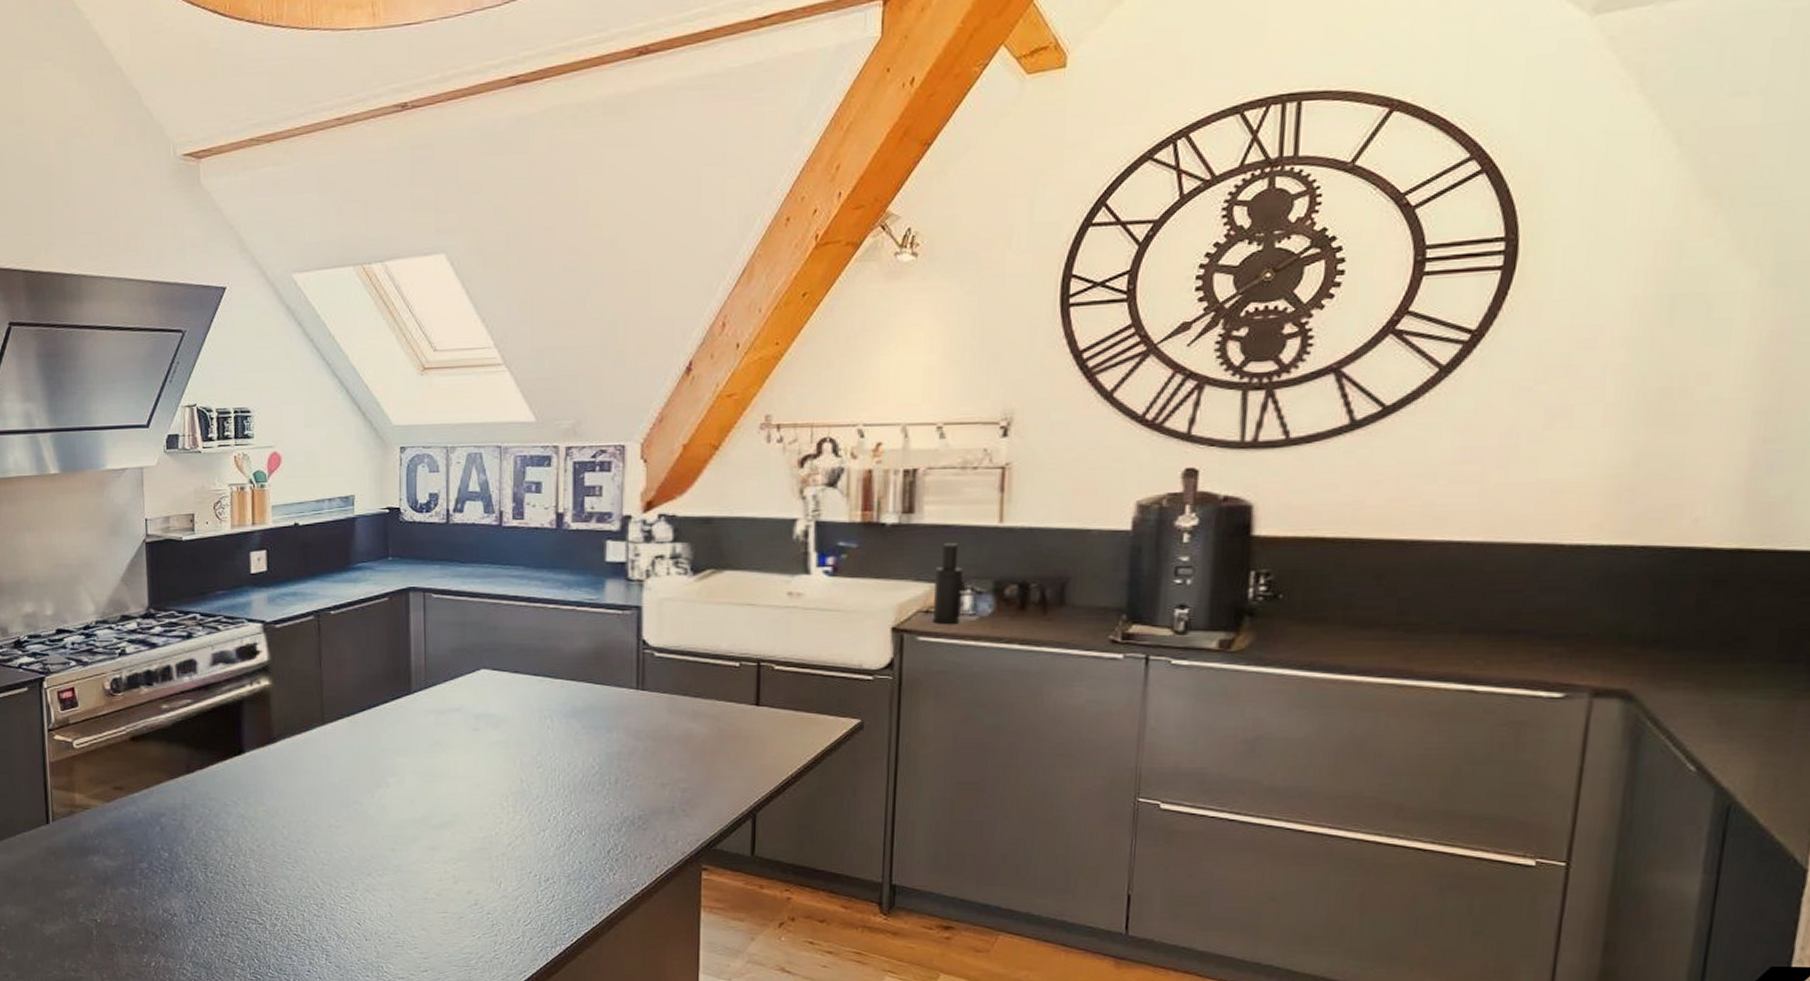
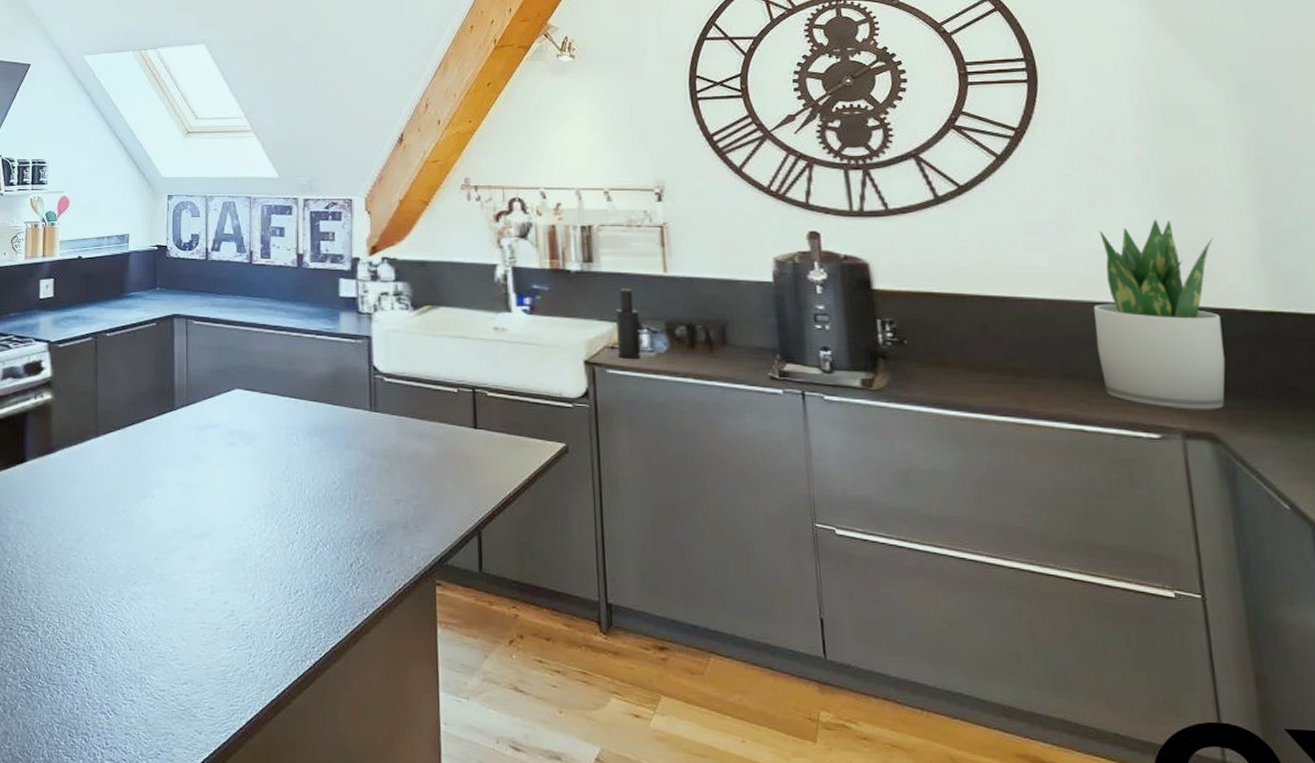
planter: none [1510,441,1692,665] -> present [1094,219,1226,410]

